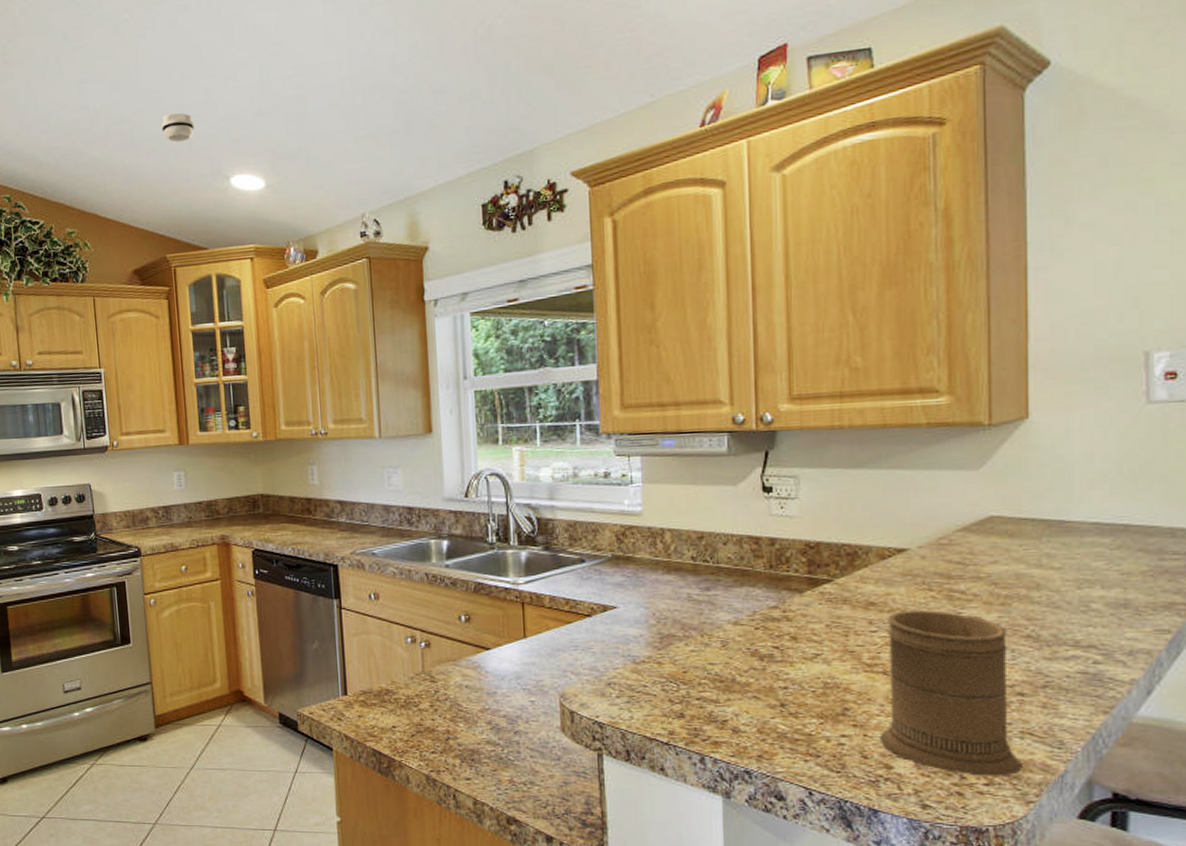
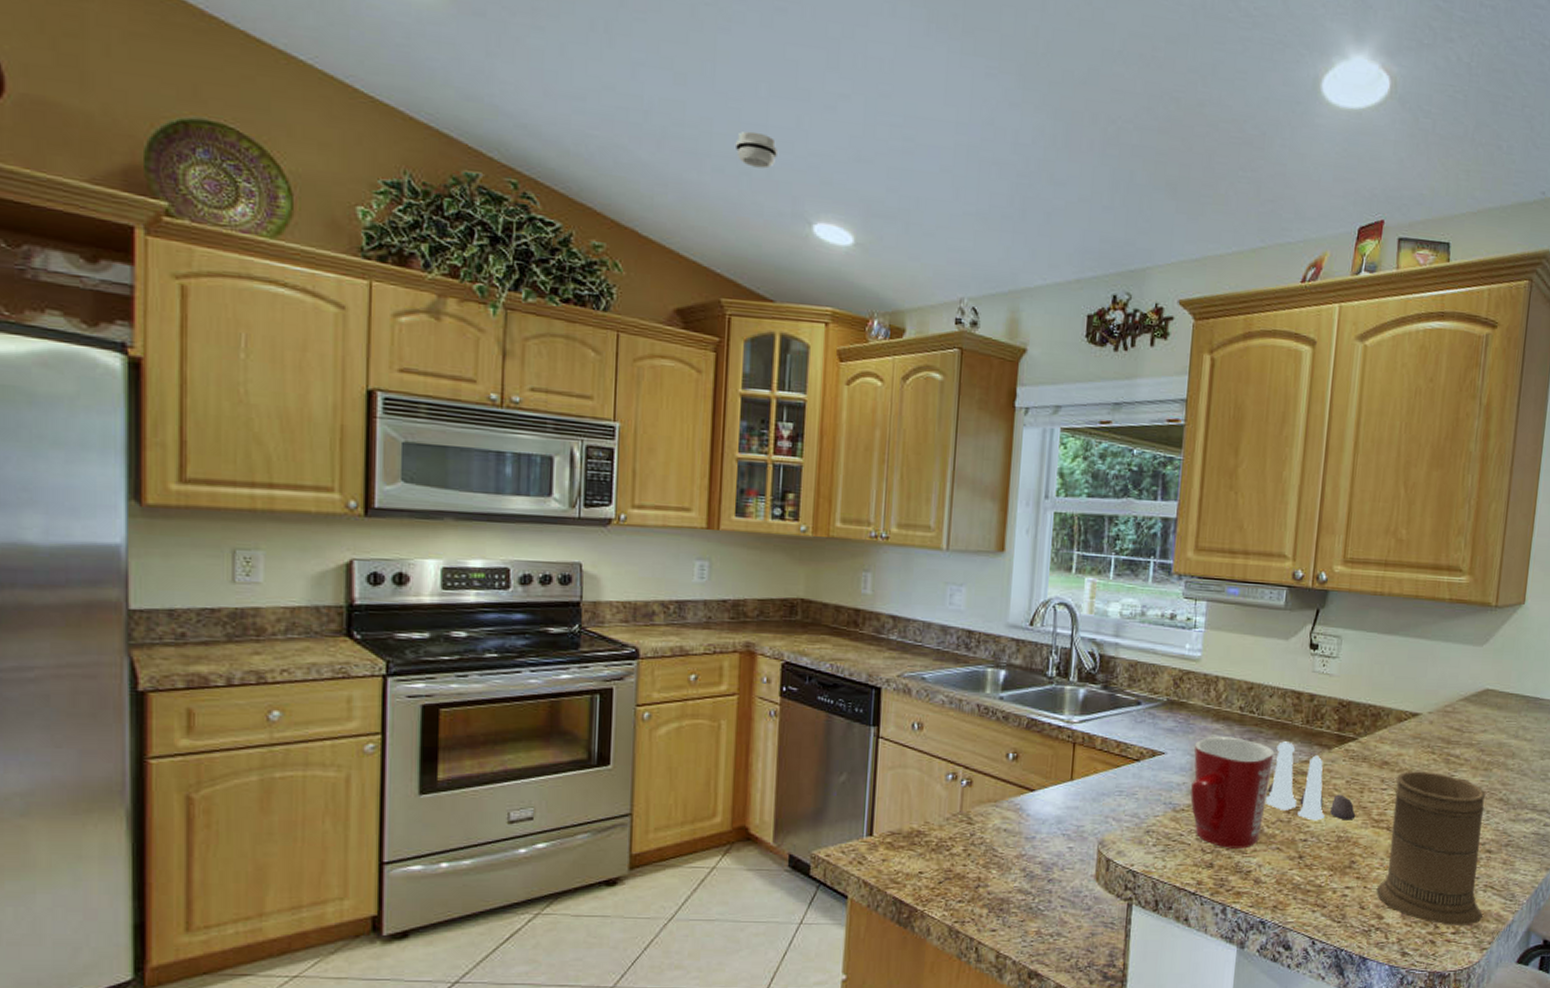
mug: none [648,587,737,698] -> present [1190,736,1275,849]
salt and pepper shaker set: none [734,588,843,668] -> present [1266,741,1356,821]

